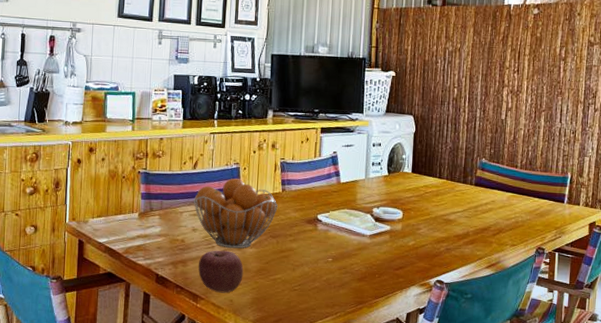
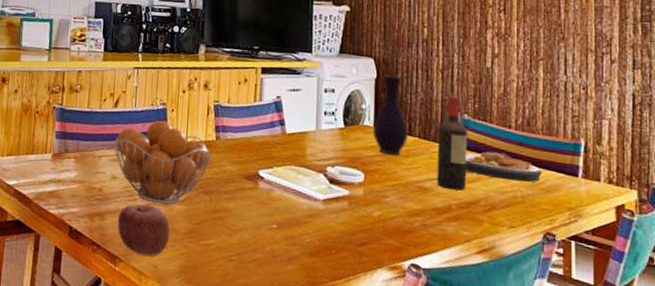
vase: none [410,129,439,195] -> present [372,75,408,156]
wine bottle: none [459,143,484,220] -> present [437,95,468,191]
plate: none [480,187,539,210] -> present [464,151,543,183]

